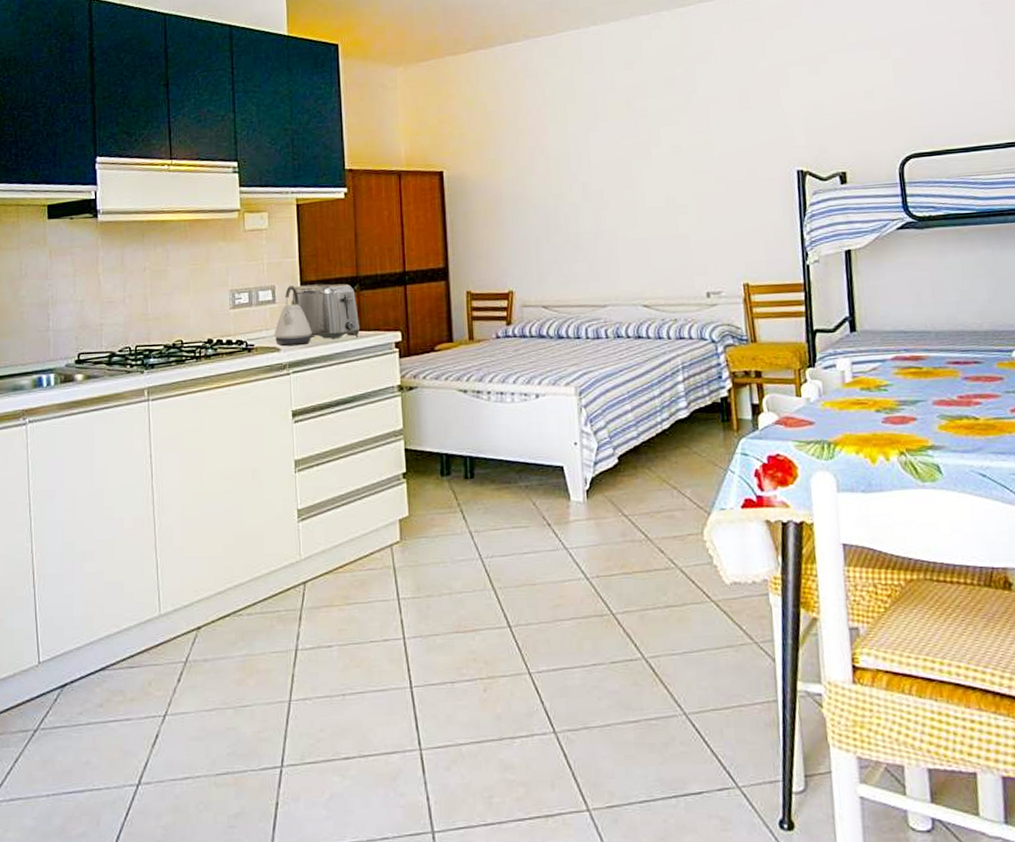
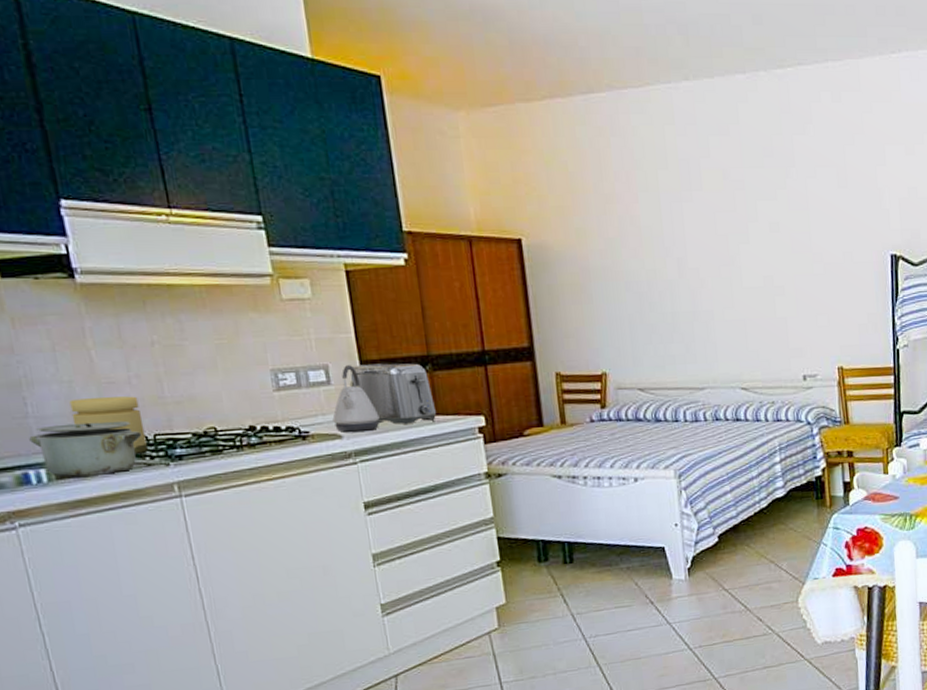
saucepan: none [47,334,127,382] -> present [29,420,142,478]
jar: none [79,313,129,363] -> present [69,396,148,455]

